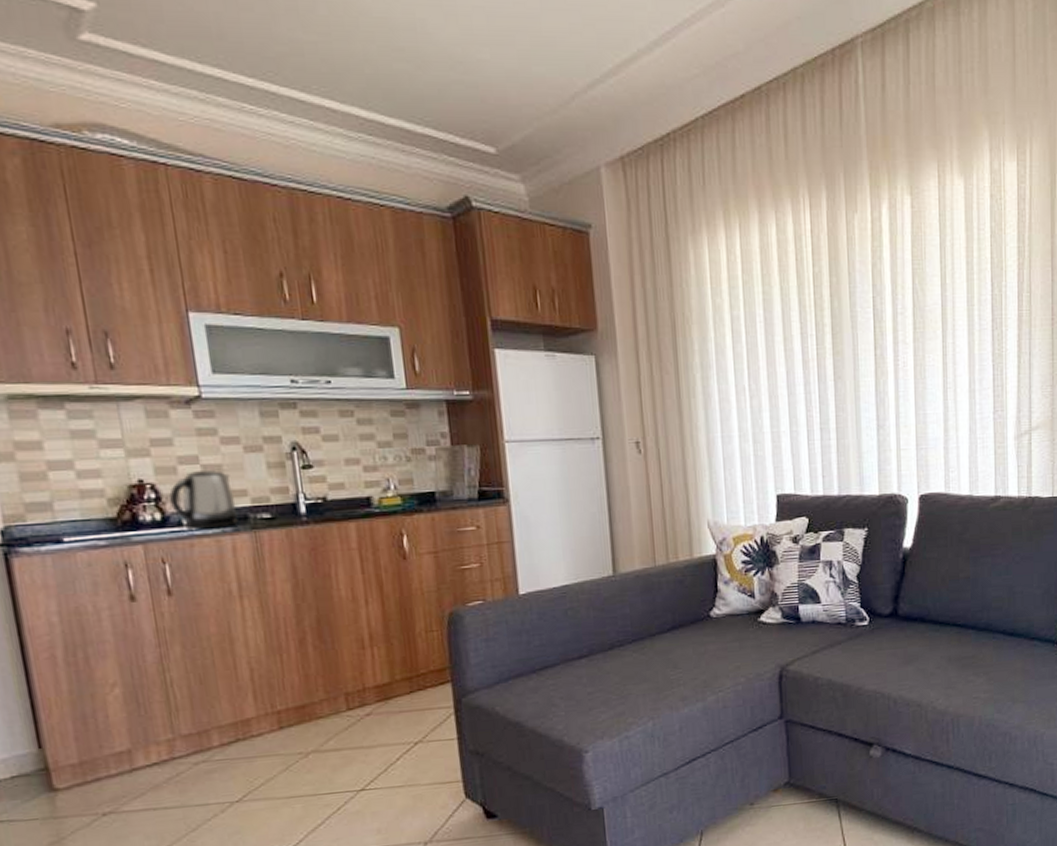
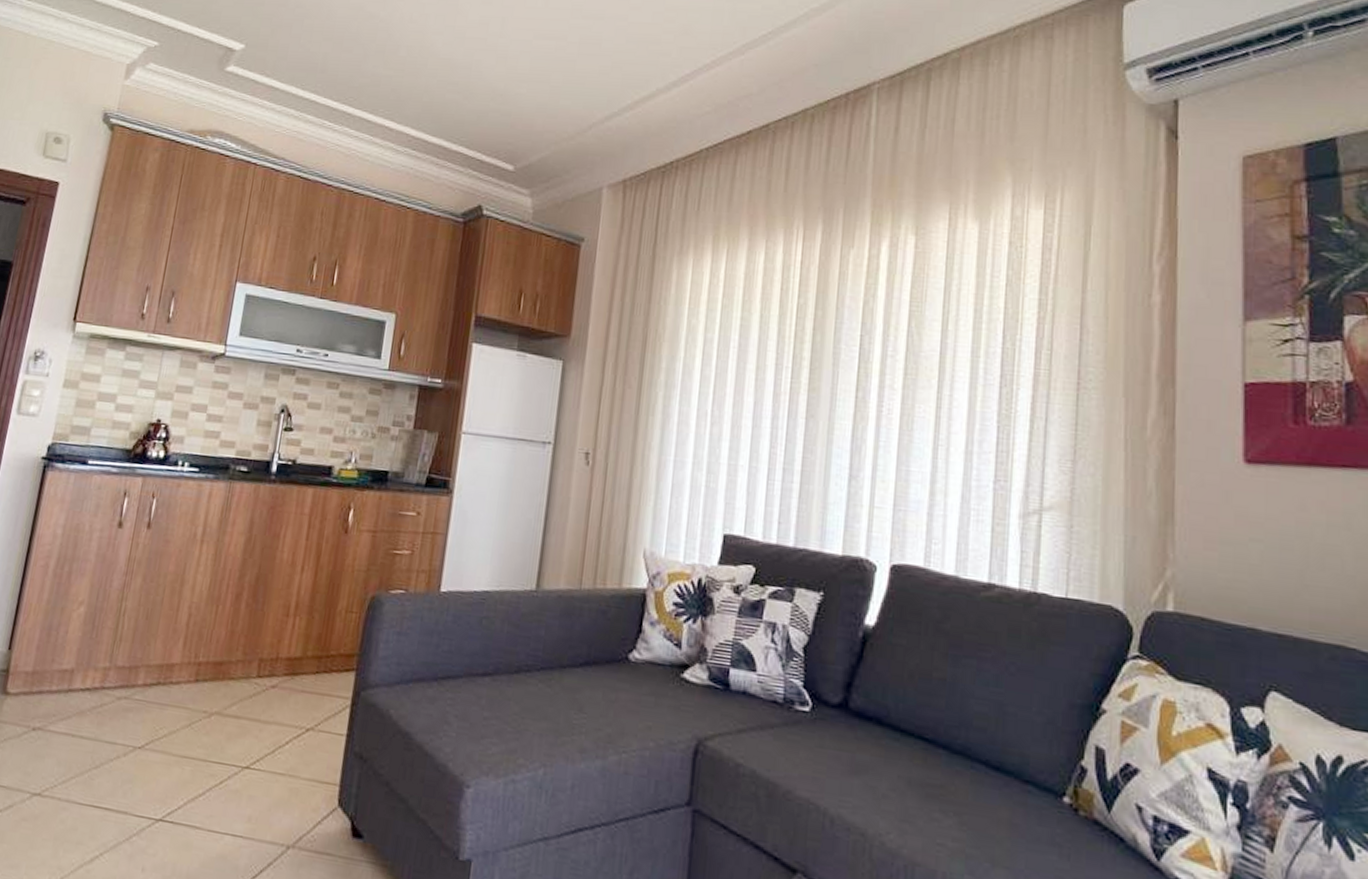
kettle: present [169,470,239,530] -> none [174,419,227,475]

